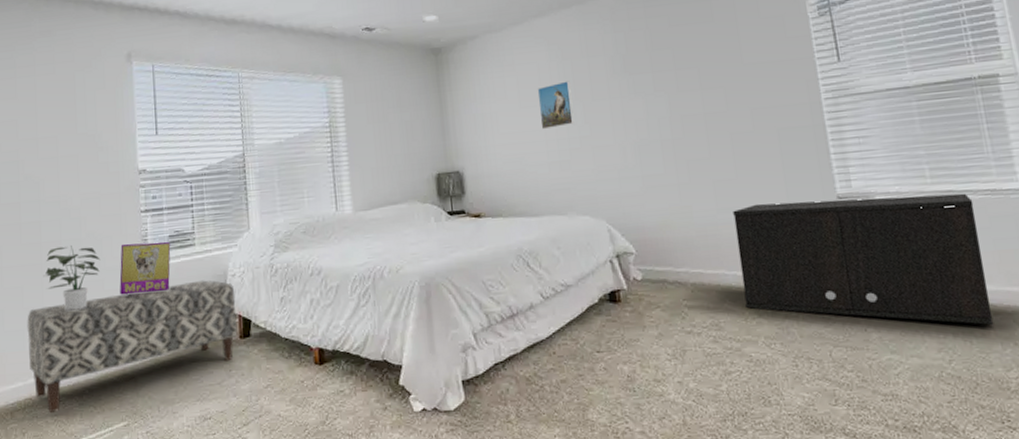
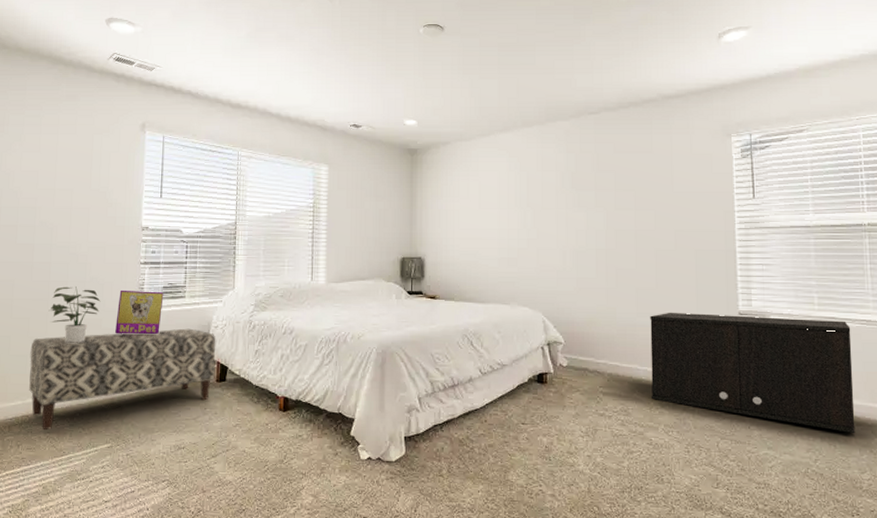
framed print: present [537,80,575,130] -> none [496,189,525,230]

